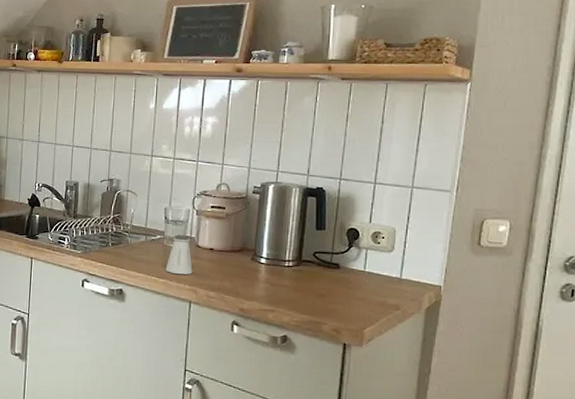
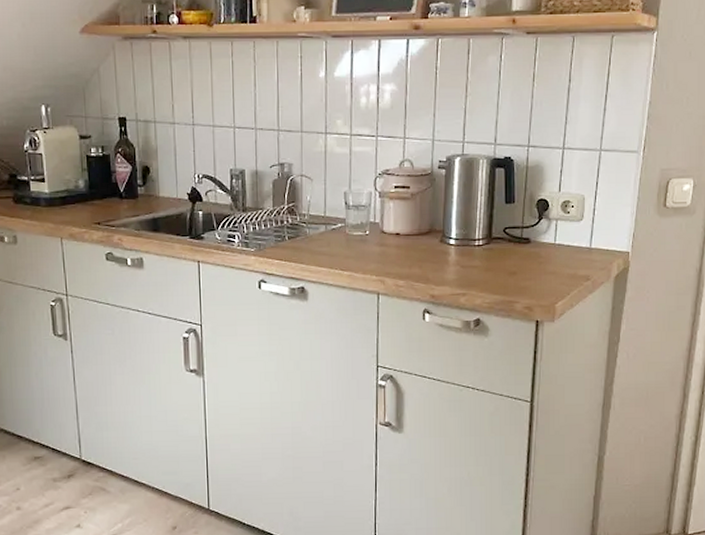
saltshaker: present [165,235,193,275] -> none [349,221,379,265]

